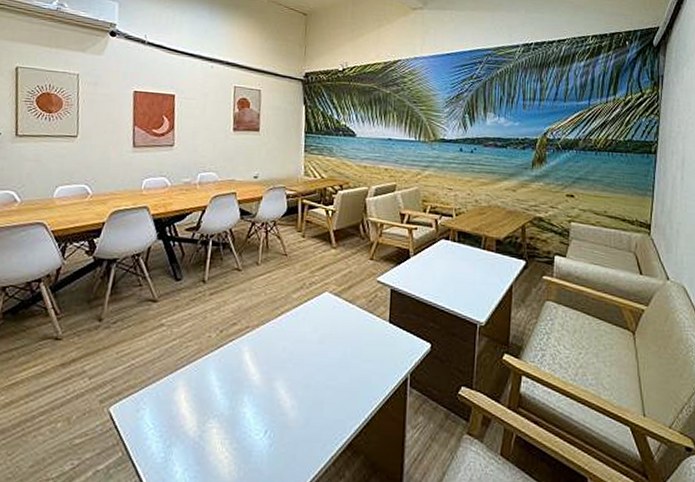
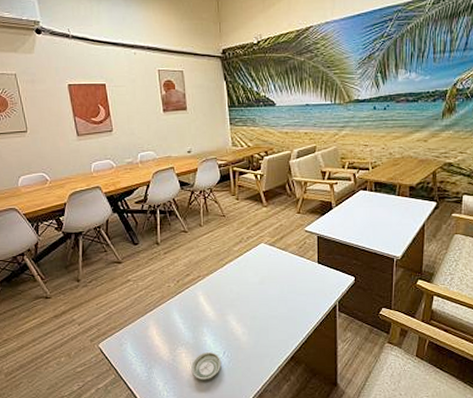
saucer: none [221,429,261,469] -> present [191,352,221,380]

